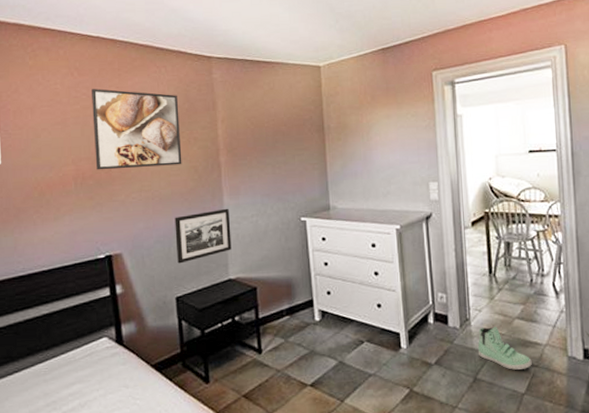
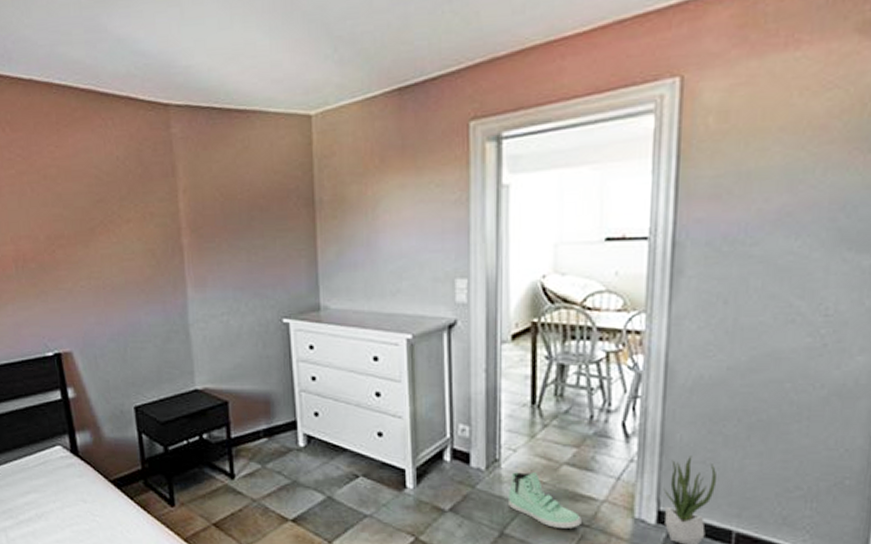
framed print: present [92,89,182,170] -> none [27,148,137,251]
picture frame: present [174,208,232,264] -> none [130,303,198,368]

